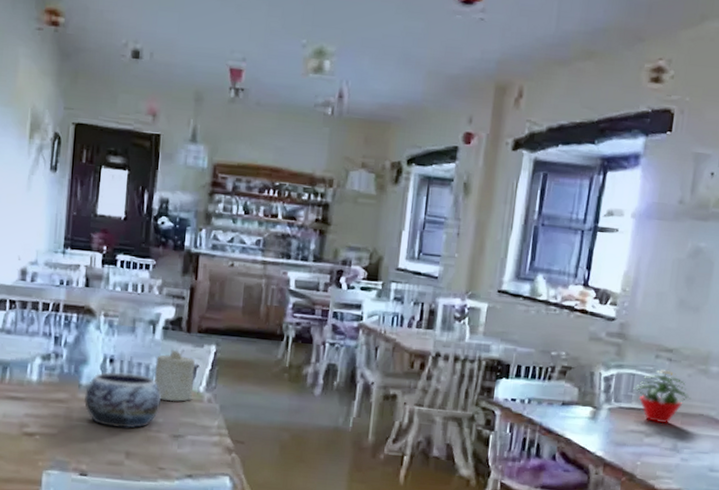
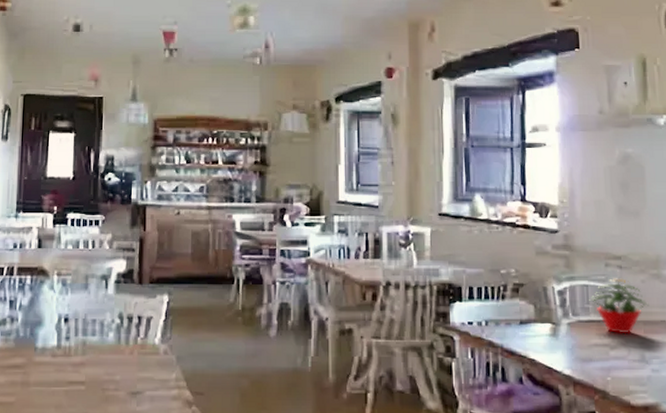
decorative bowl: present [84,371,161,428] -> none [41,331,117,389]
candle: present [154,349,195,402] -> none [110,302,149,356]

